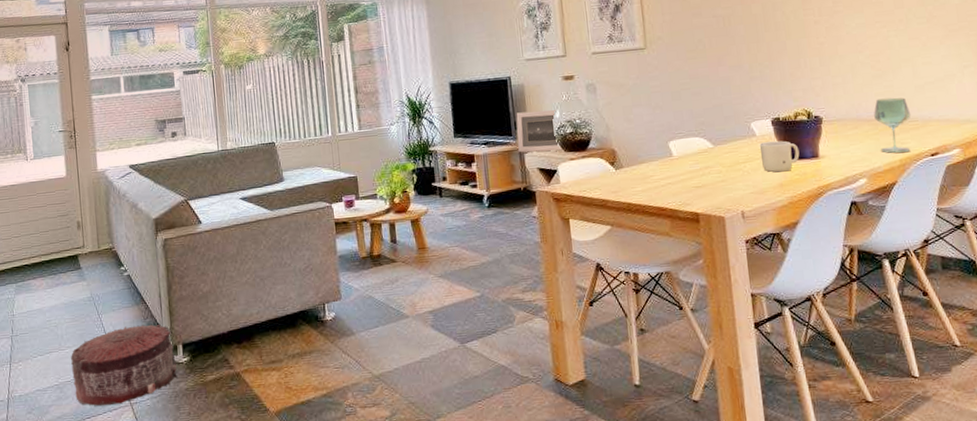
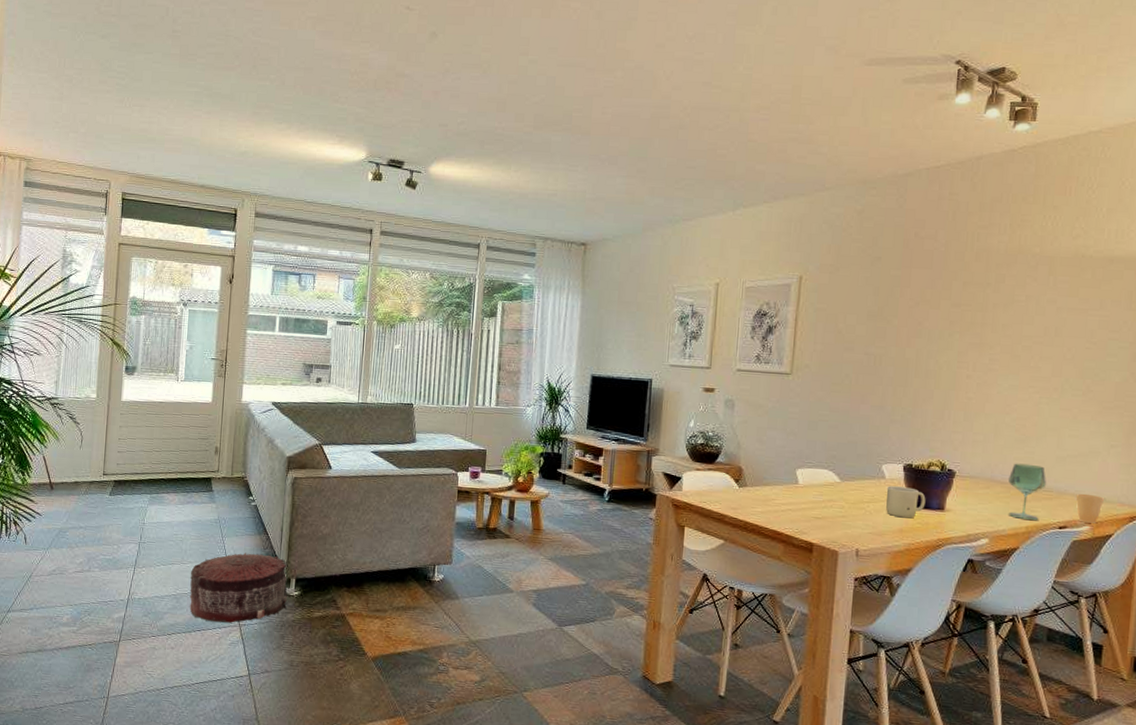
picture frame: present [516,109,562,153] -> none [647,415,690,459]
cup: none [940,117,969,147] -> present [1076,493,1105,525]

